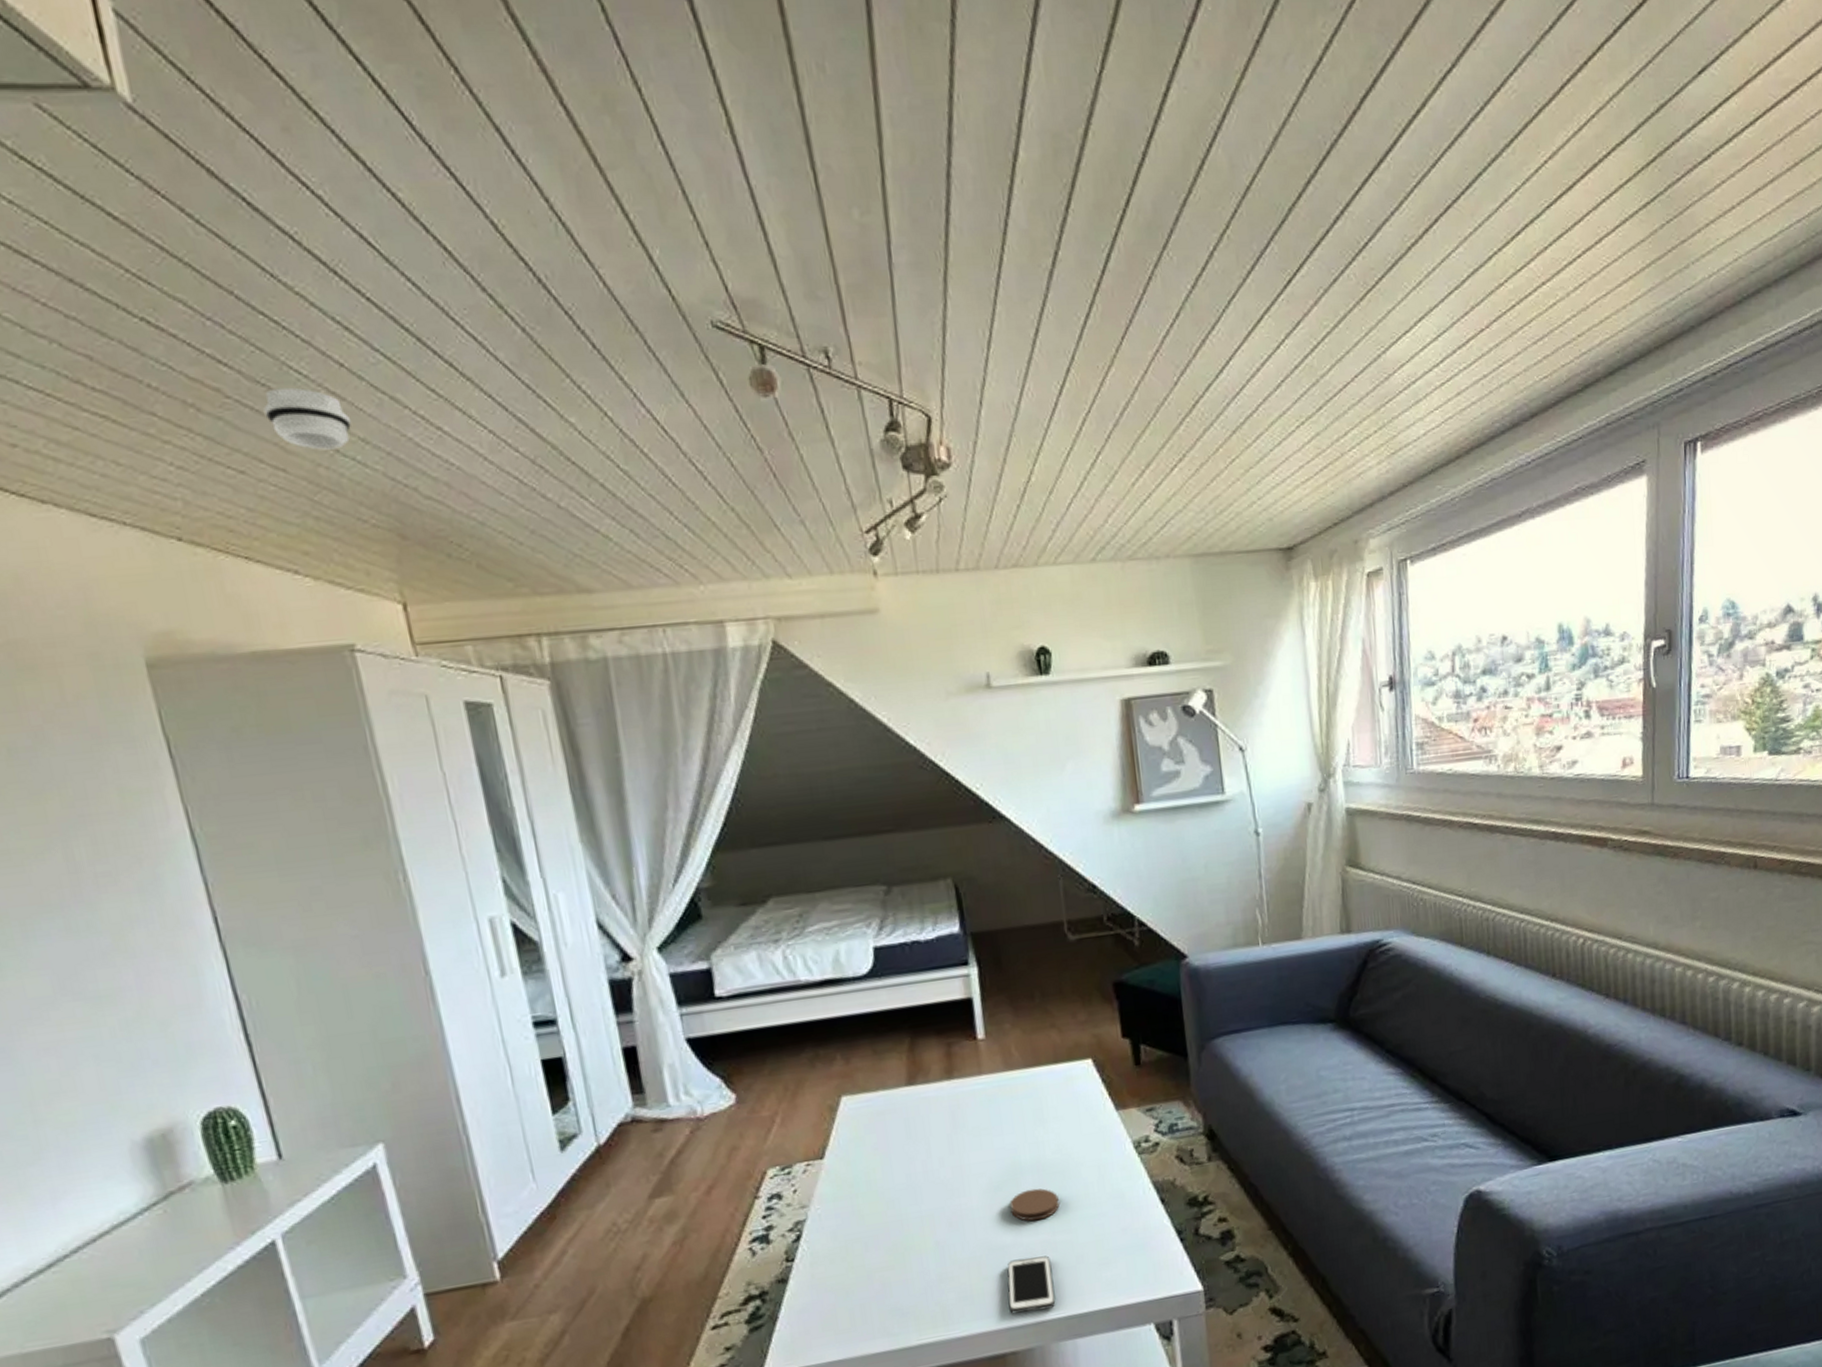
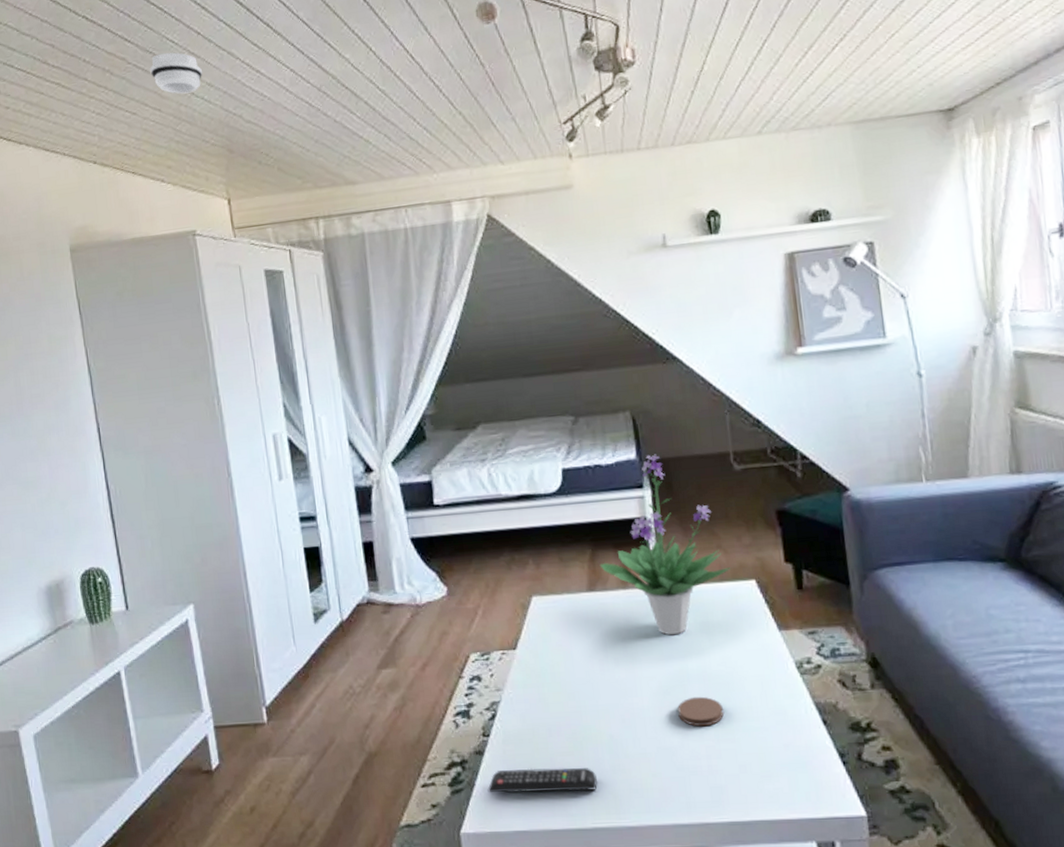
remote control: none [793,1281,922,1324] -> present [487,768,597,793]
potted plant: none [920,926,1065,1126] -> present [599,454,731,636]
cell phone: present [1007,1255,1056,1314] -> none [674,760,720,813]

